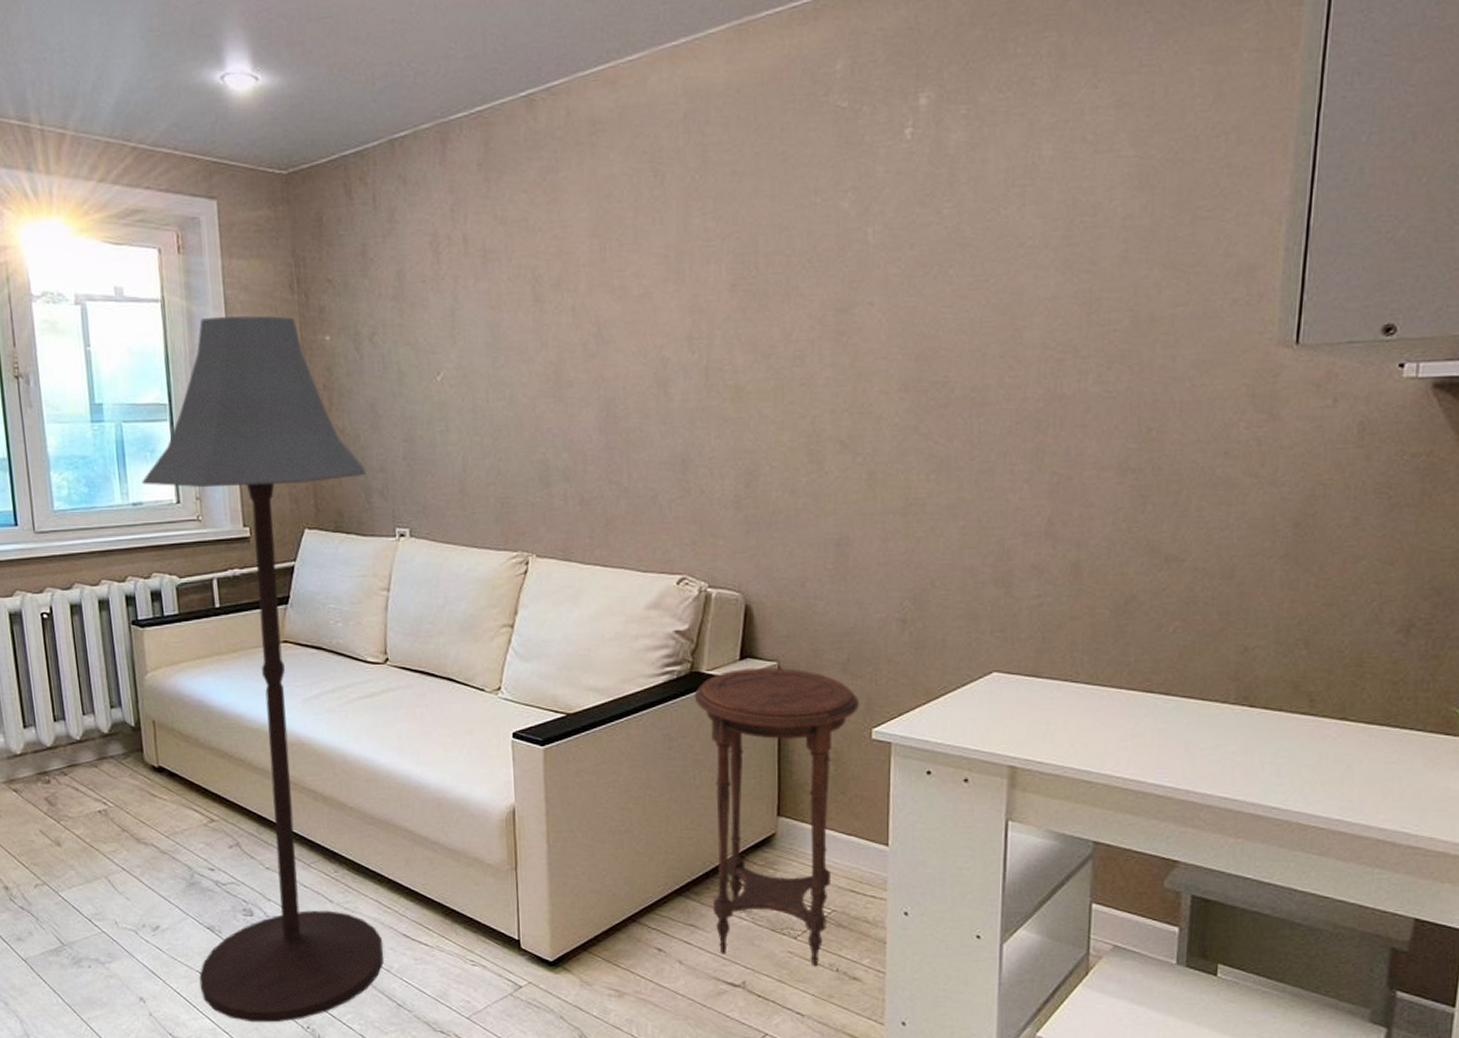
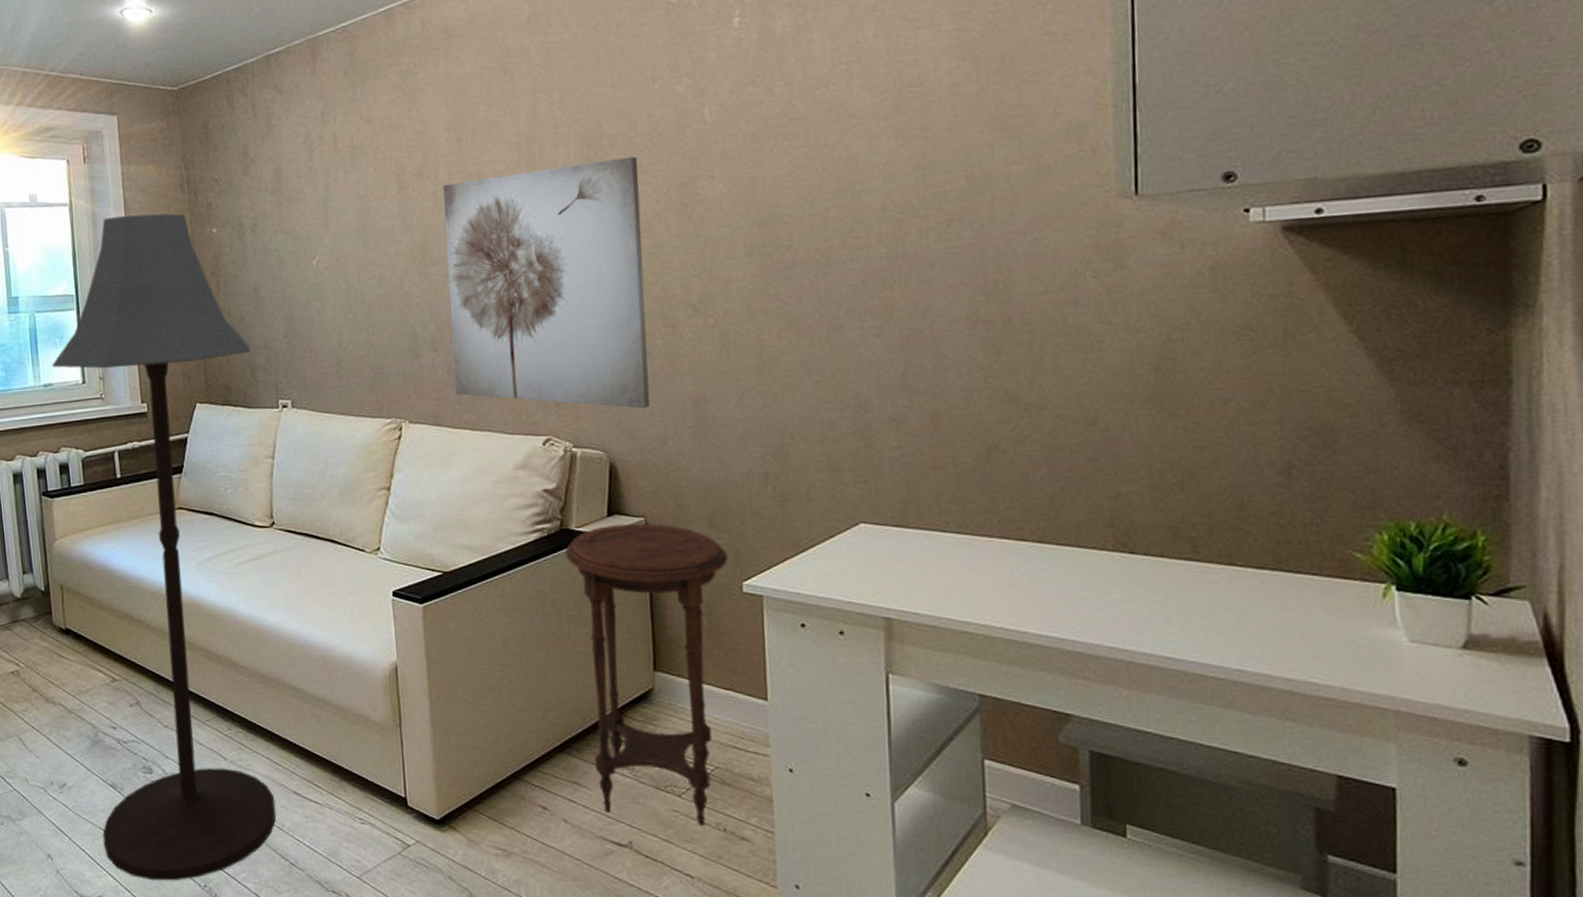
wall art: none [583,277,794,549] -> present [443,156,650,409]

